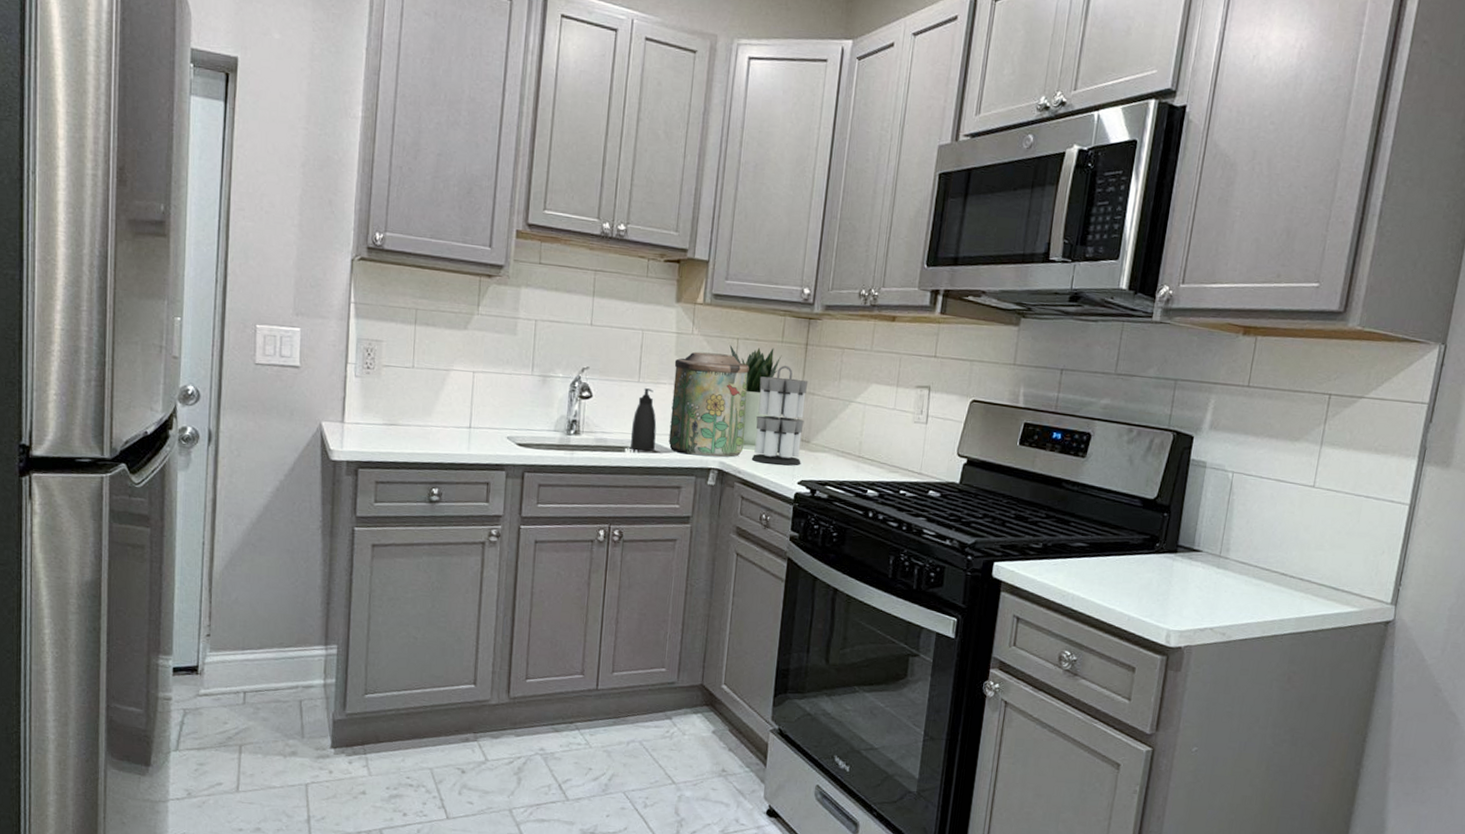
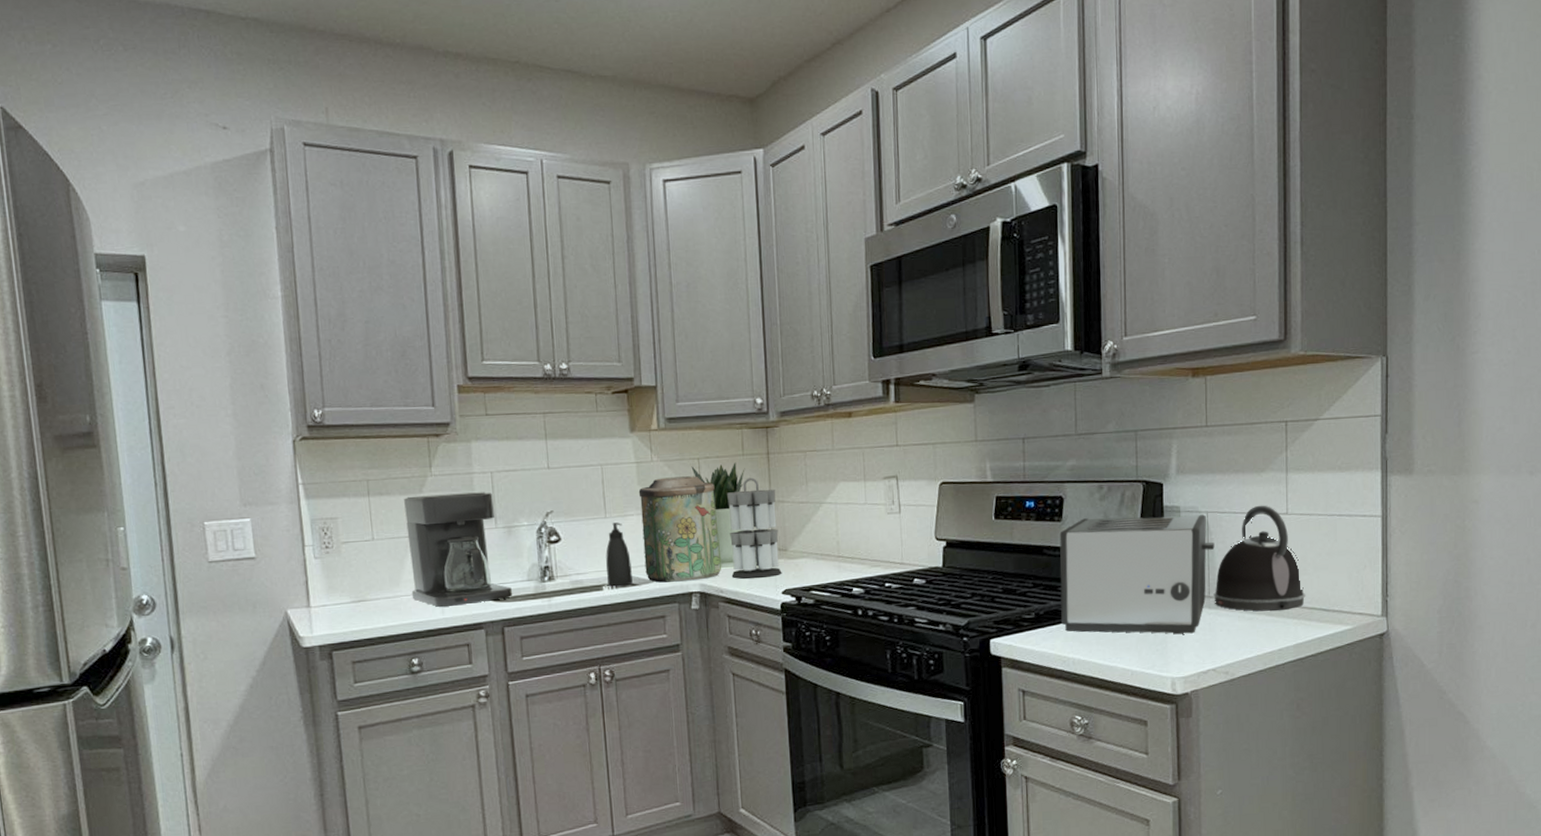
coffee maker: none [441,331,538,445] -> present [404,492,513,608]
toaster: none [1067,458,1235,590] -> present [1059,514,1215,635]
kettle: none [1224,473,1318,583] -> present [1213,505,1306,611]

